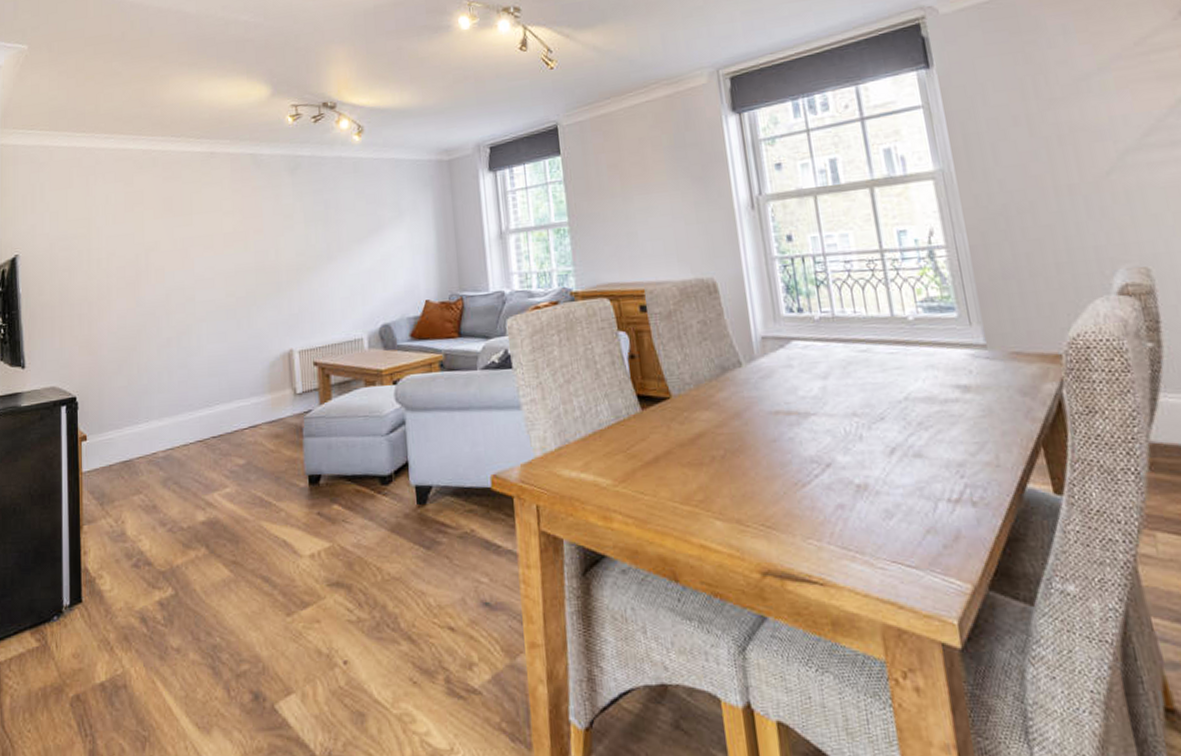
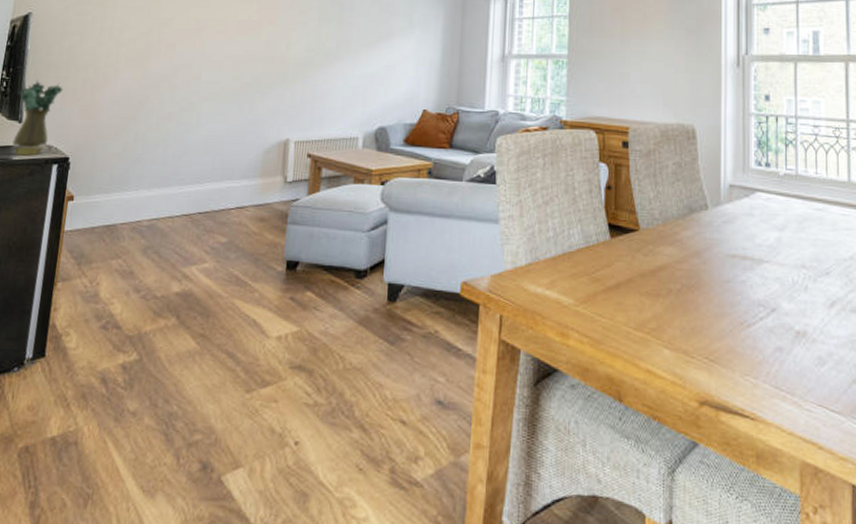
vase: none [18,322,60,402] -> present [12,80,63,156]

